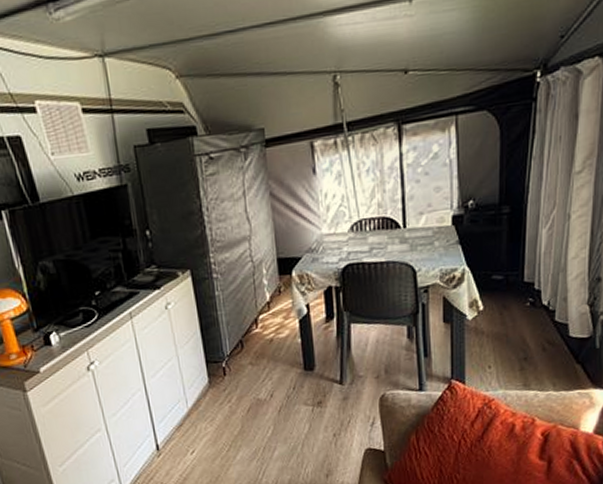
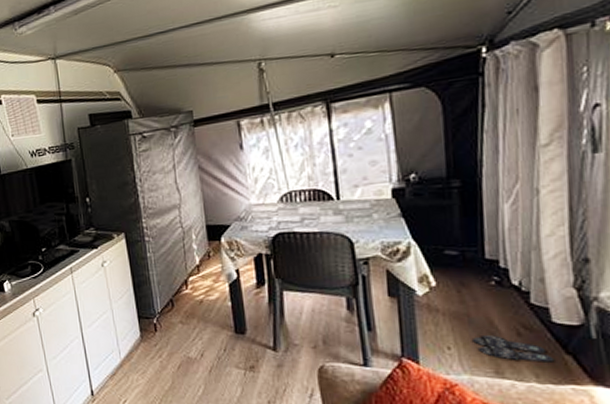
slippers: none [509,352,568,373] -> present [473,335,555,363]

